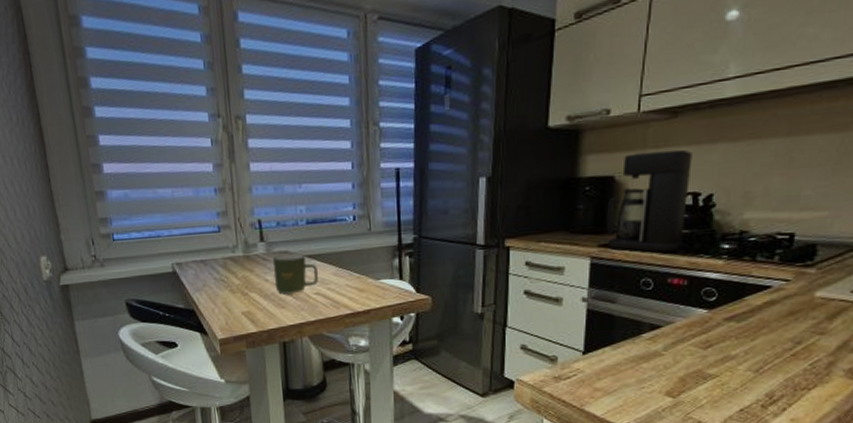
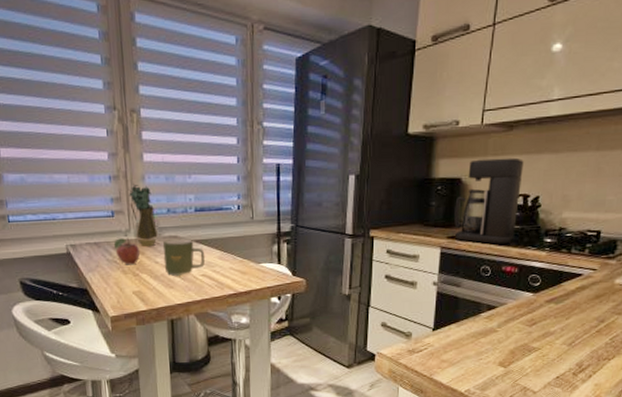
fruit: none [220,254,249,283] -> present [113,238,141,264]
vase: none [235,196,267,263] -> present [129,184,158,246]

